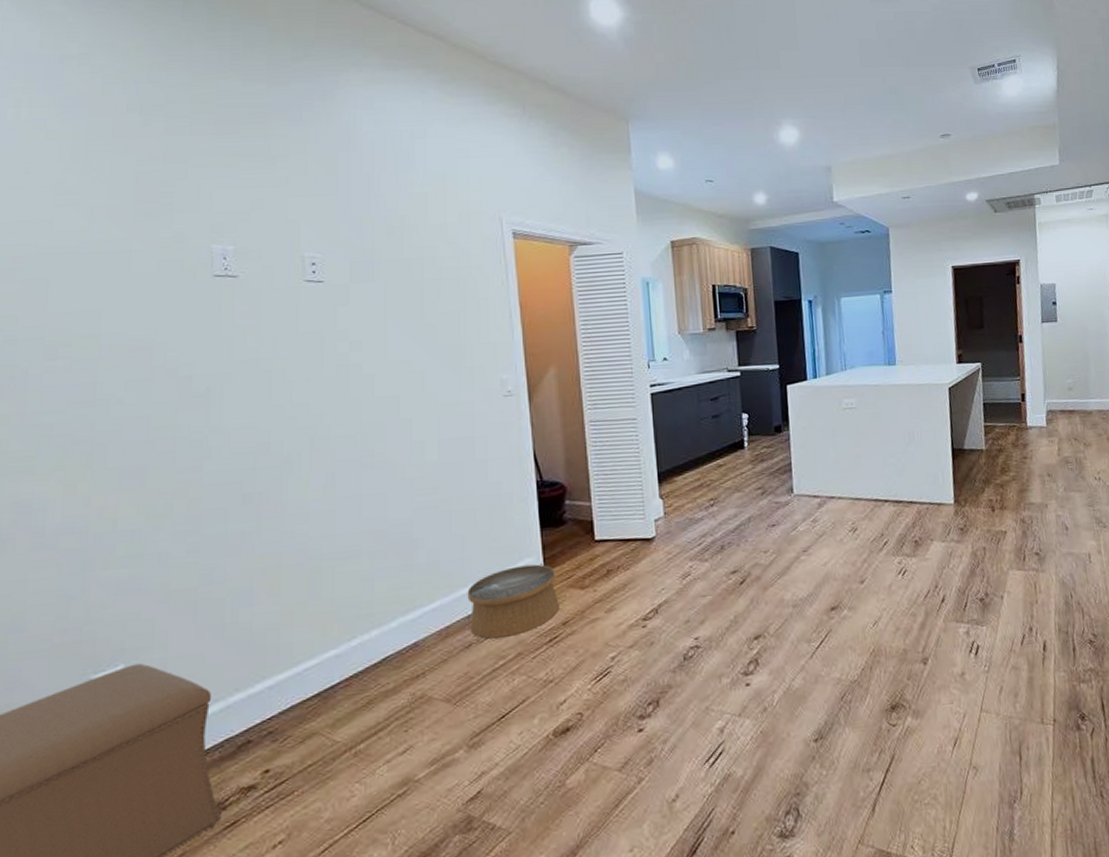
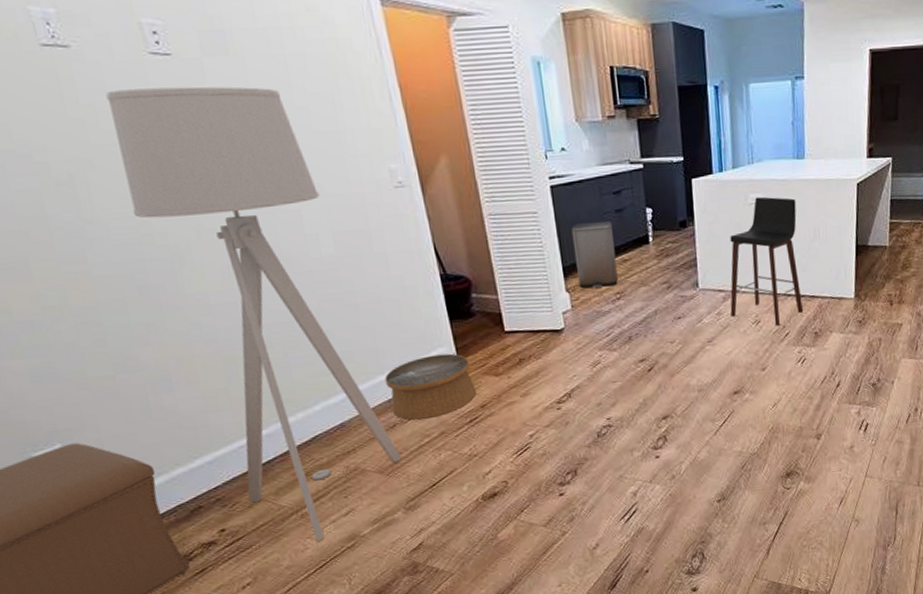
floor lamp: none [256,308,472,787] -> present [105,86,401,541]
pedal bin: none [668,427,712,495] -> present [571,221,618,289]
bar stool: none [824,401,902,534] -> present [730,197,804,326]

